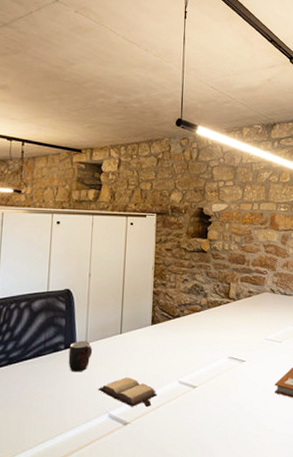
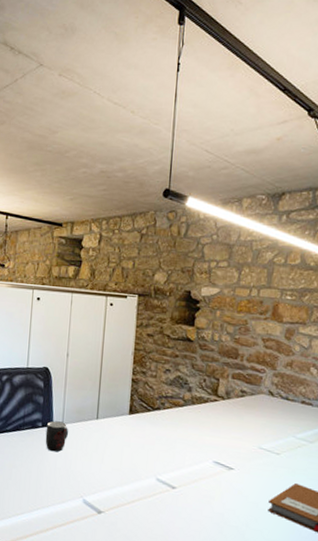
hardback book: present [98,377,157,407] -> none [73,465,133,499]

